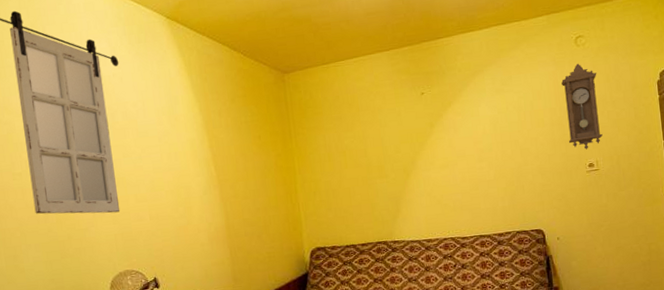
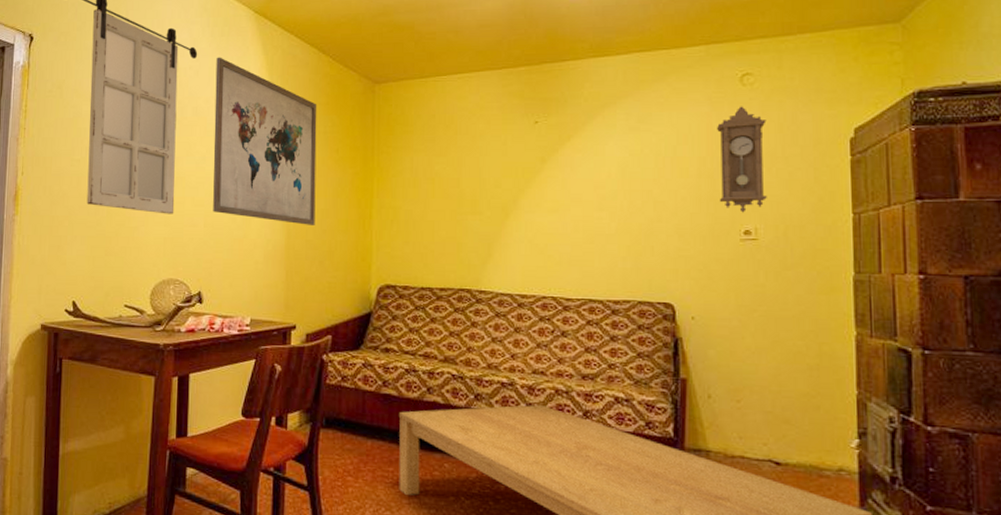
wall art: none [137,62,249,206] -> present [213,57,317,225]

